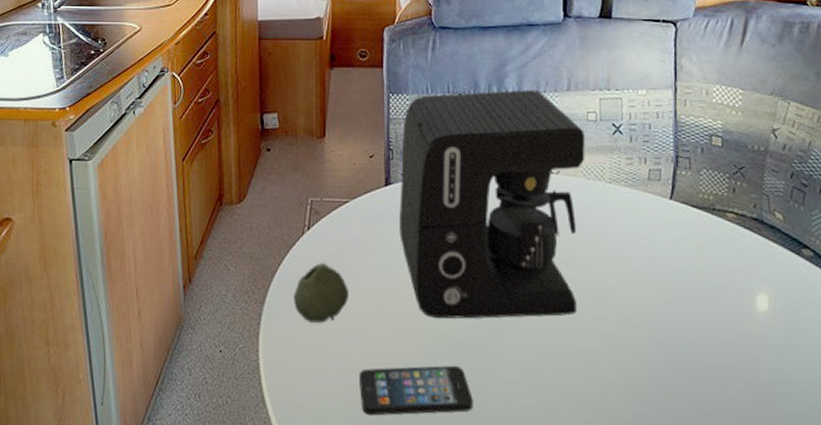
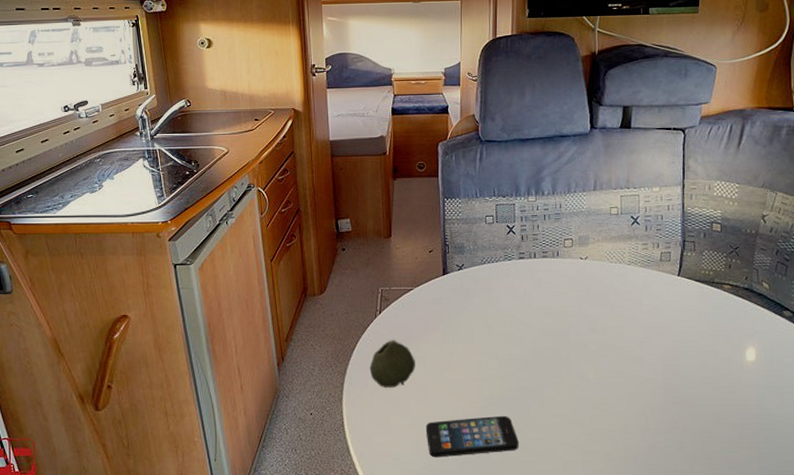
coffee maker: present [399,90,585,319] -> none [455,191,609,380]

